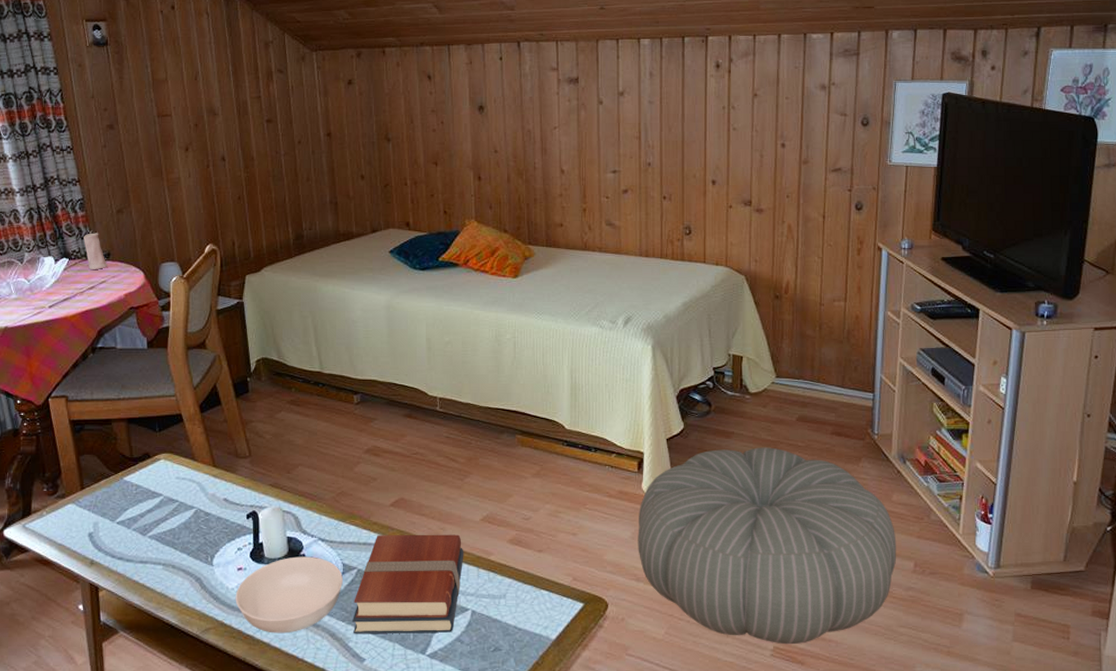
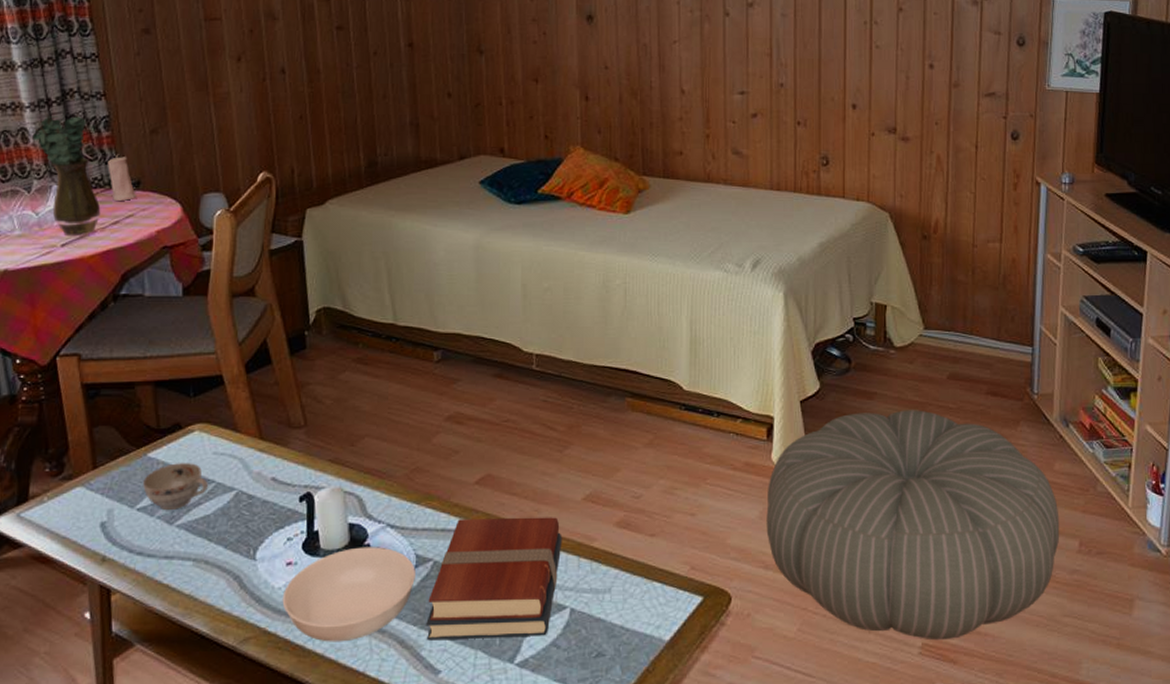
vase: none [23,195,79,299] -> present [32,111,101,237]
teacup: none [121,486,173,523] -> present [143,463,208,510]

